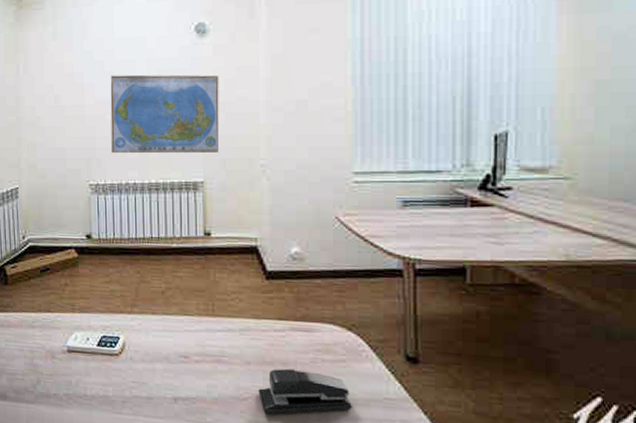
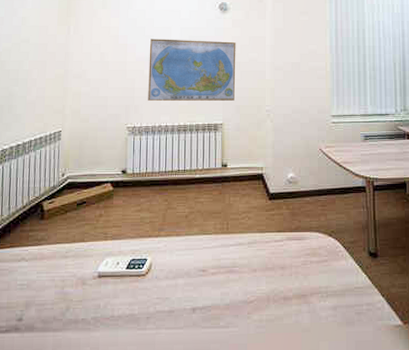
stapler: present [258,368,352,415] -> none [262,271,332,313]

